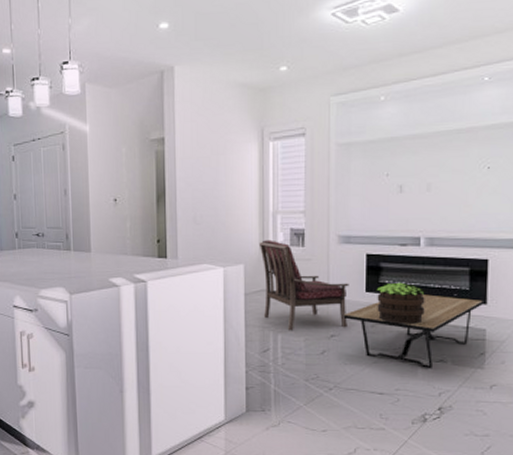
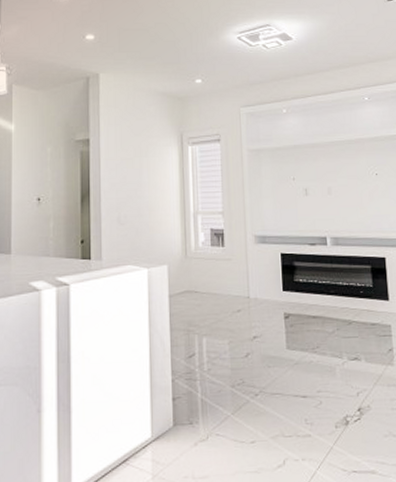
armchair: present [258,240,349,331] -> none [181,240,268,334]
coffee table: present [343,294,483,369] -> none [264,292,386,368]
potted plant: present [376,282,425,324] -> none [292,280,337,323]

